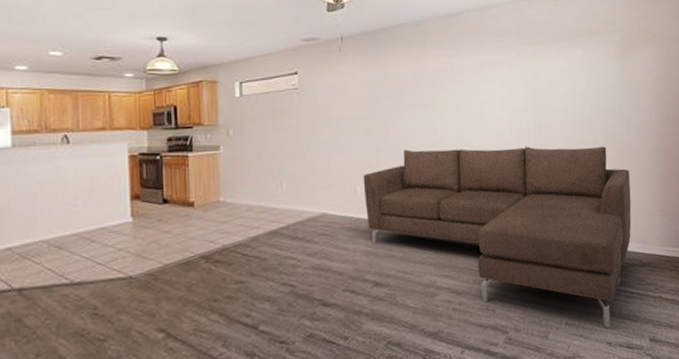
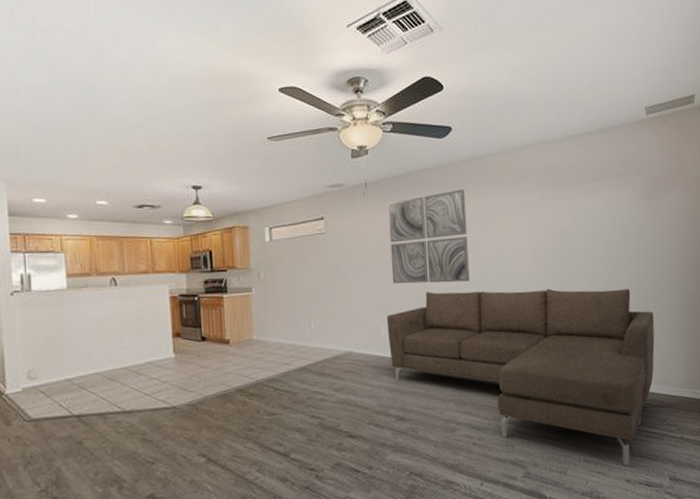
wall art: none [365,45,448,142] -> present [388,189,470,284]

